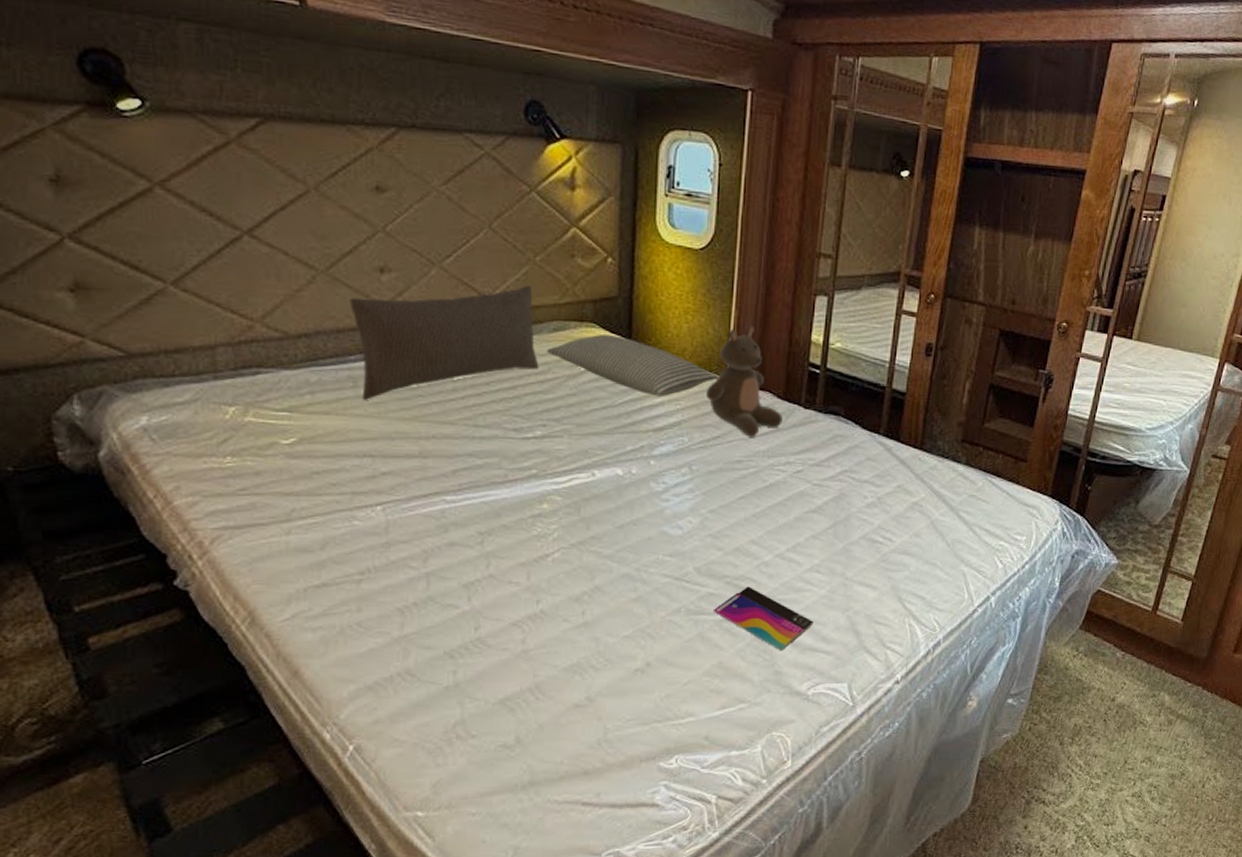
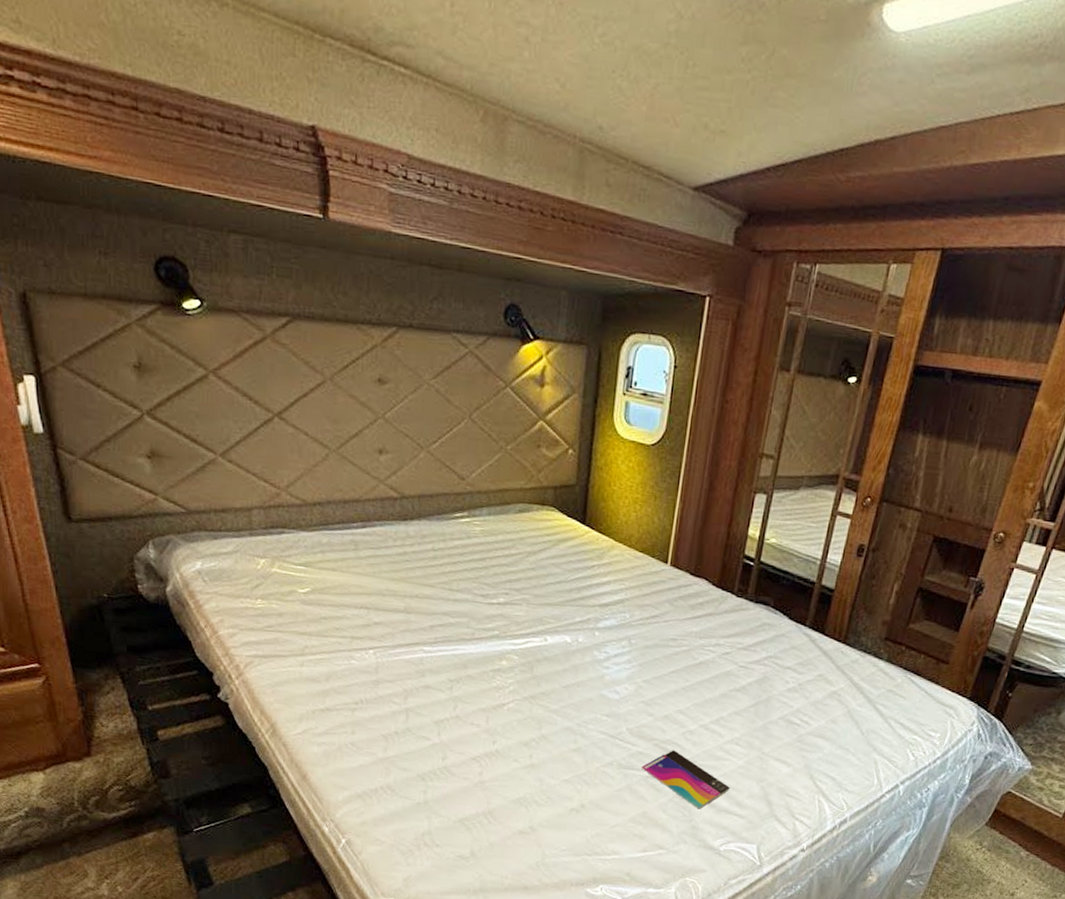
pillow: present [350,285,539,400] -> none [354,470,505,561]
pillow: present [546,335,718,397] -> none [512,517,660,577]
stuffed bear: present [706,326,783,437] -> none [648,517,716,619]

